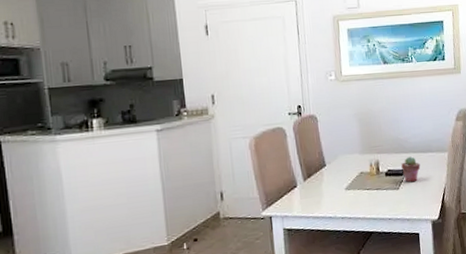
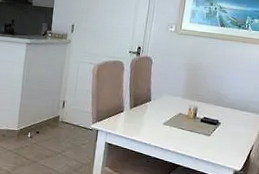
potted succulent: present [401,156,421,183] -> none [216,110,235,134]

